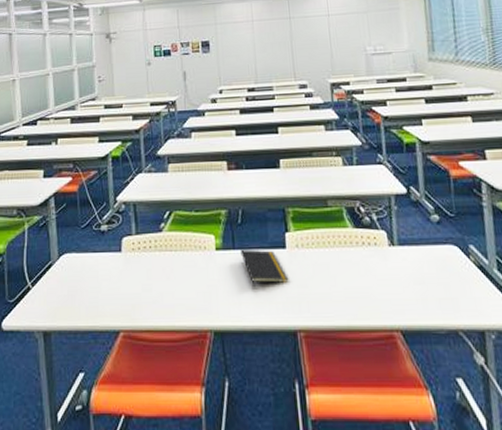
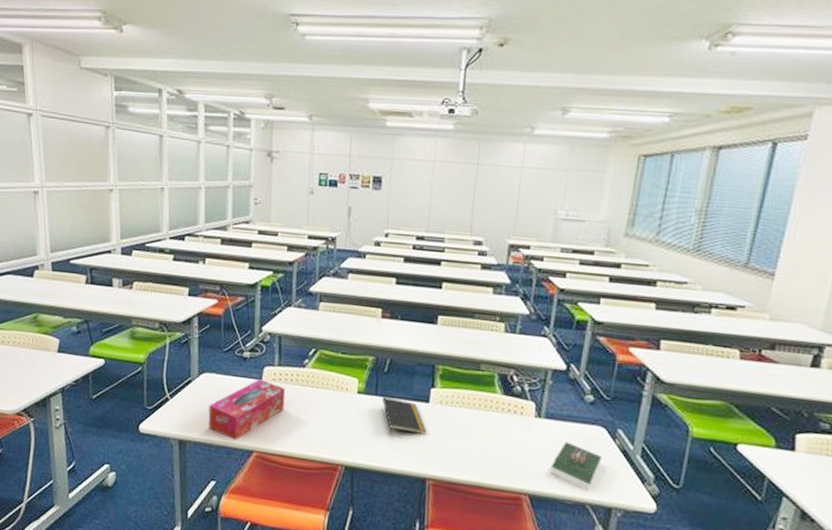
tissue box: none [71,250,147,322] -> present [208,378,286,441]
book: none [415,266,463,315] -> present [550,441,603,490]

